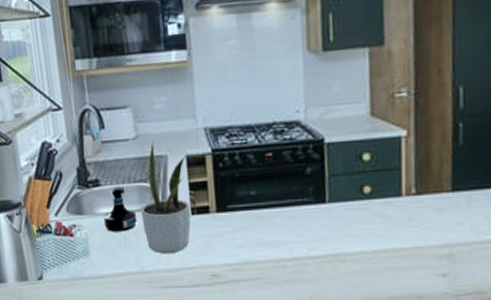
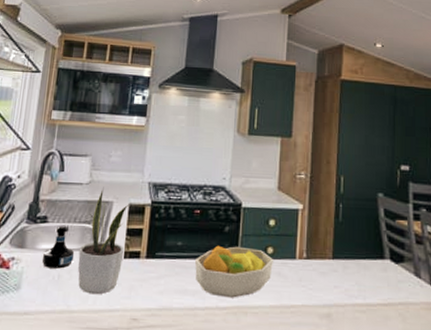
fruit bowl: none [275,189,373,246] -> present [195,245,273,298]

